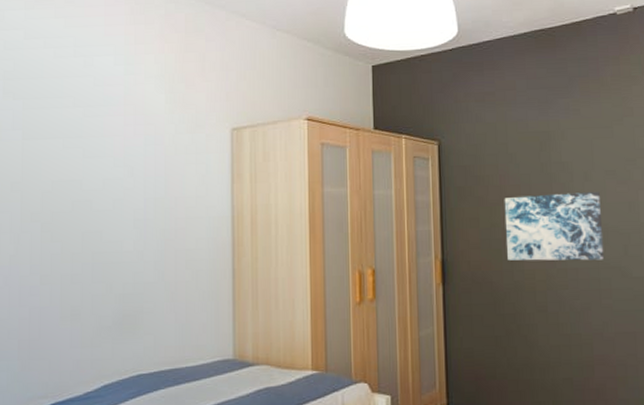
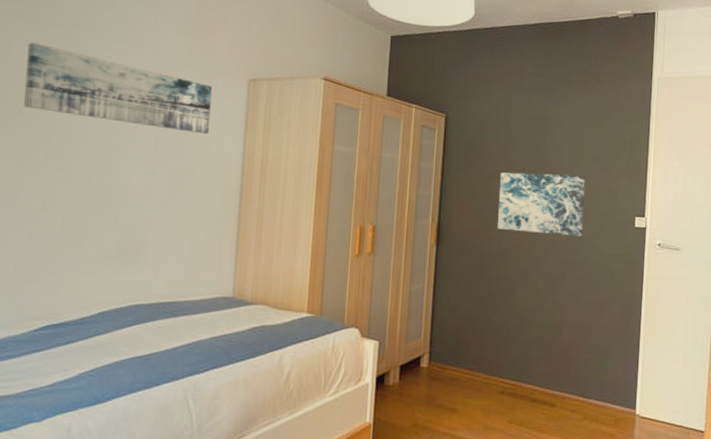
wall art: none [16,117,197,191] -> present [23,42,212,135]

